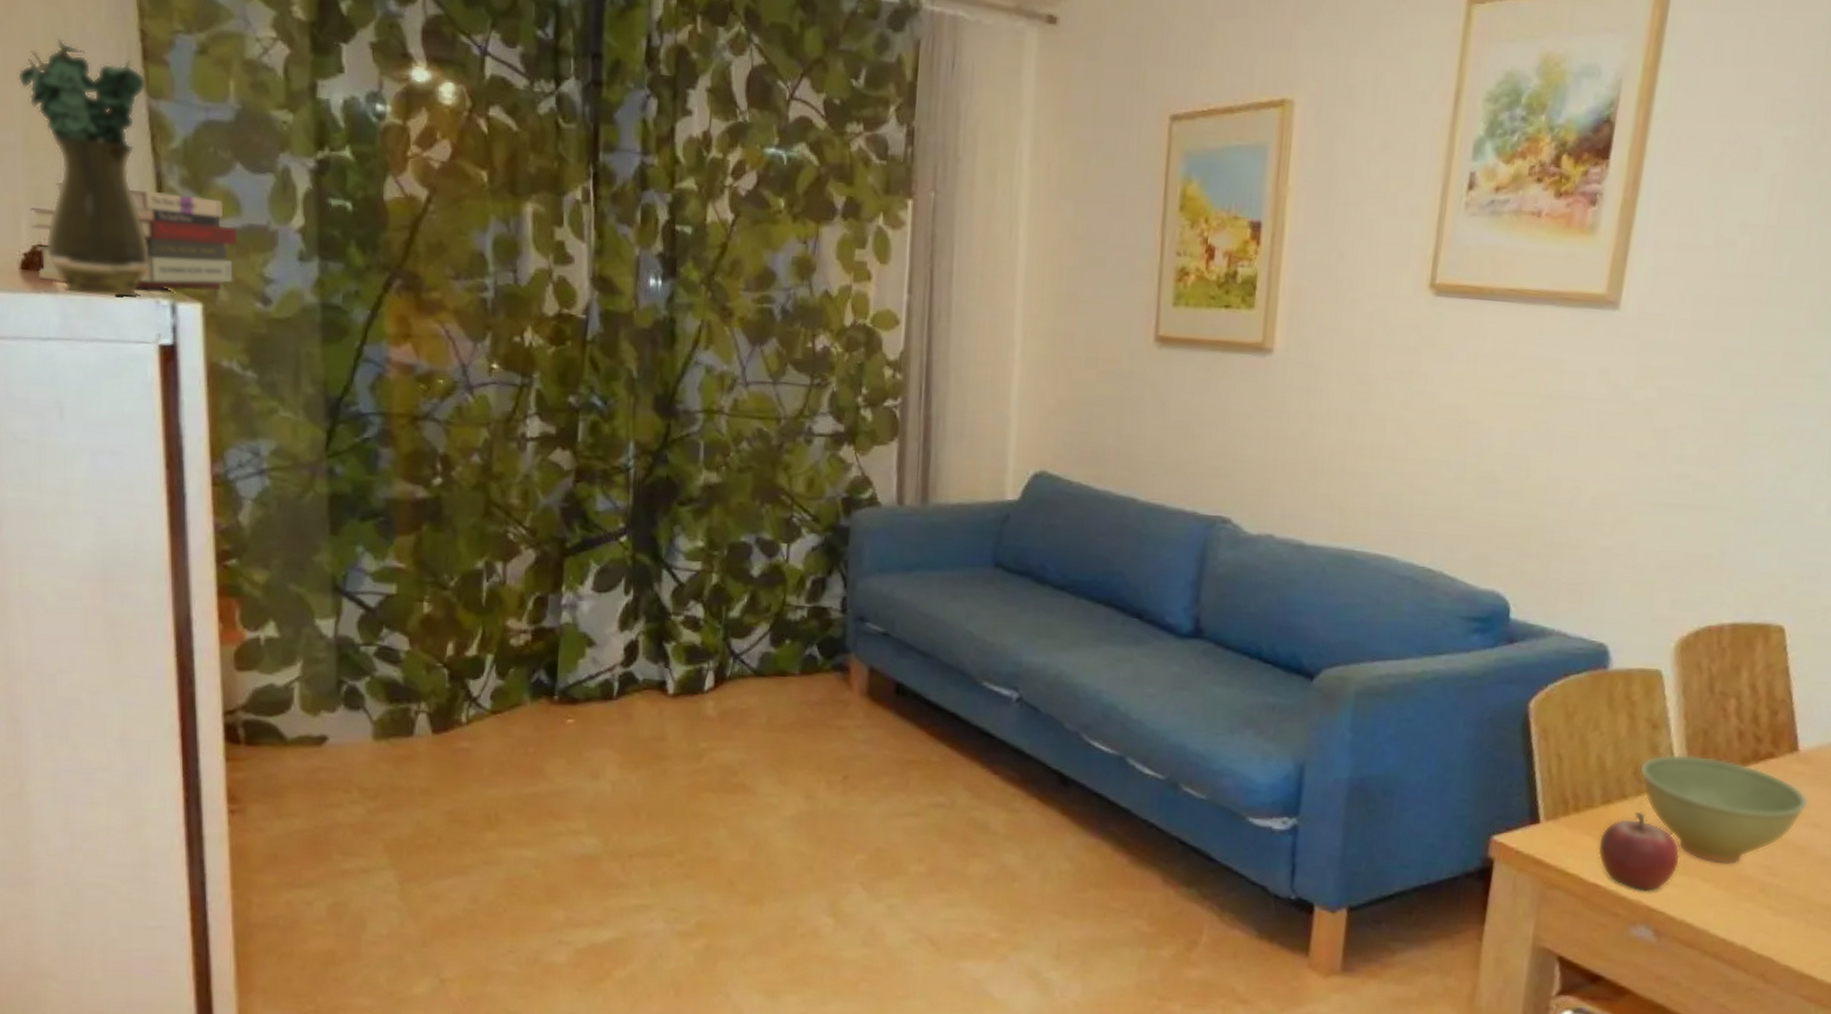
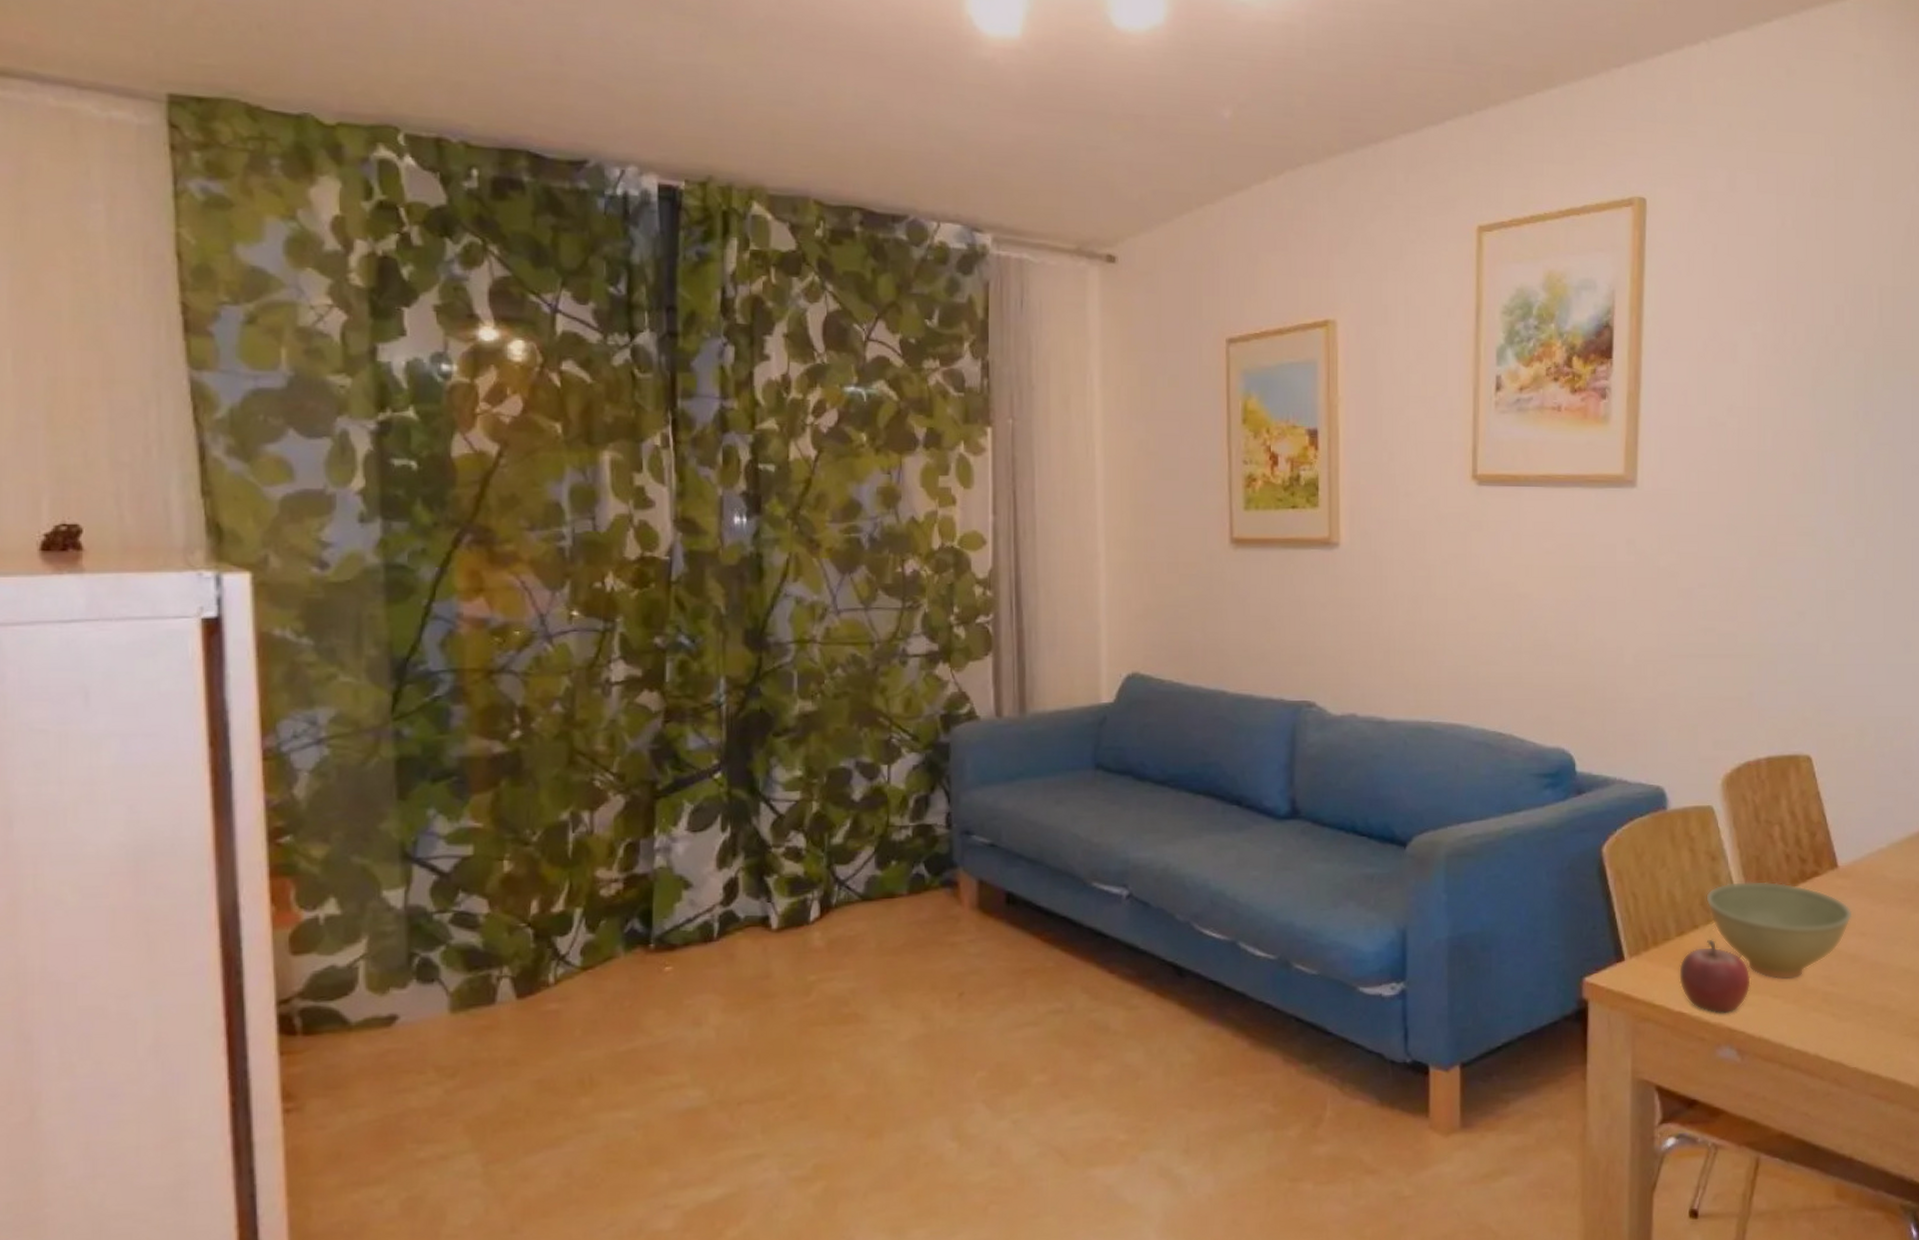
vase: present [18,38,150,298] -> none [40,314,191,574]
books: present [30,182,237,291] -> none [53,459,290,562]

